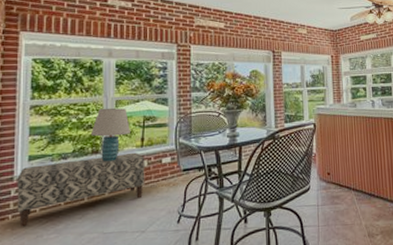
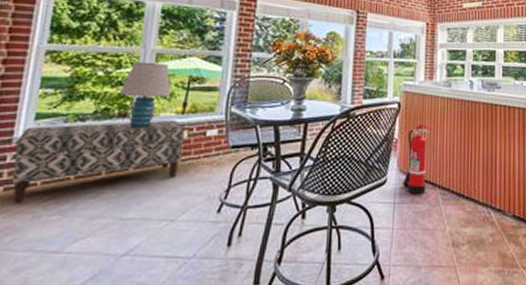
fire extinguisher: none [323,140,343,197] -> present [403,125,431,194]

